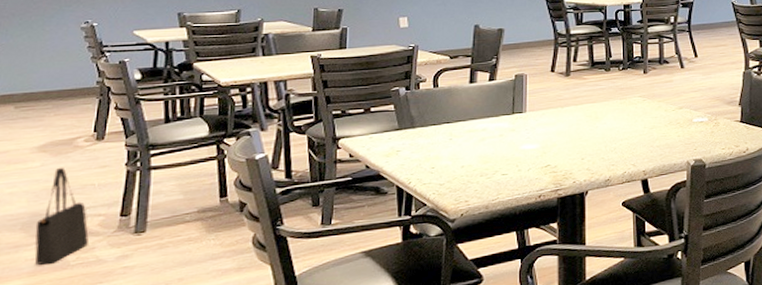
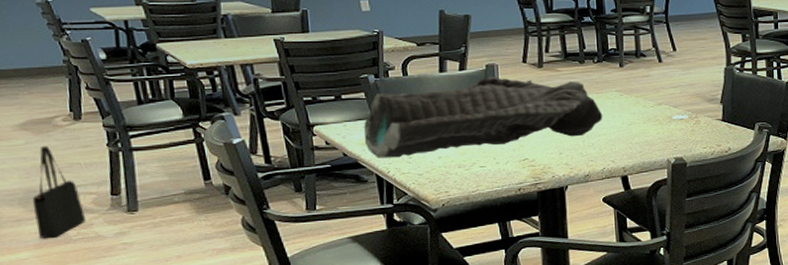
jacket: none [390,85,626,170] -> present [364,76,603,158]

